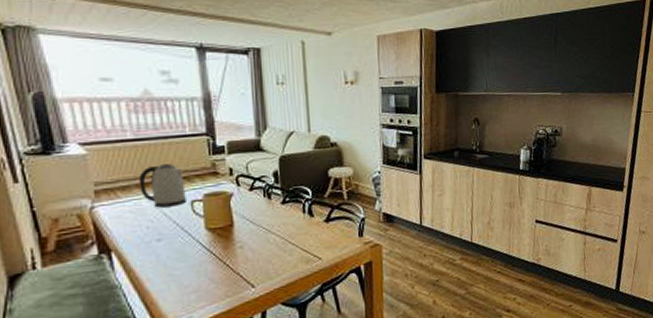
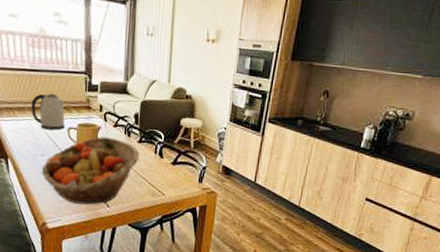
fruit basket: none [159,203,285,292] -> present [41,136,140,205]

